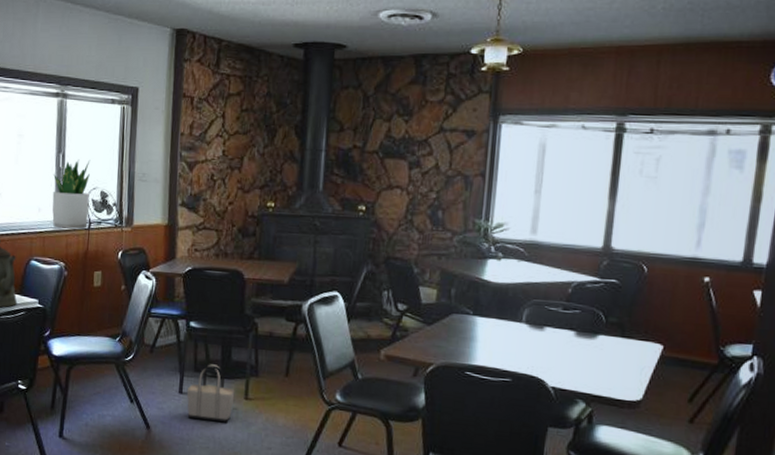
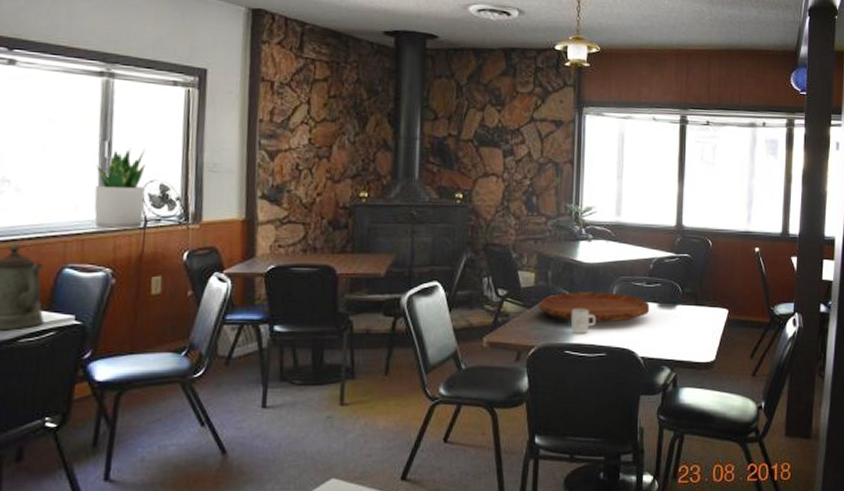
shopping bag: present [186,363,235,423] -> none [271,369,329,435]
tray: none [438,312,566,348] -> present [537,292,650,323]
mug: none [473,329,501,356] -> present [570,308,595,334]

